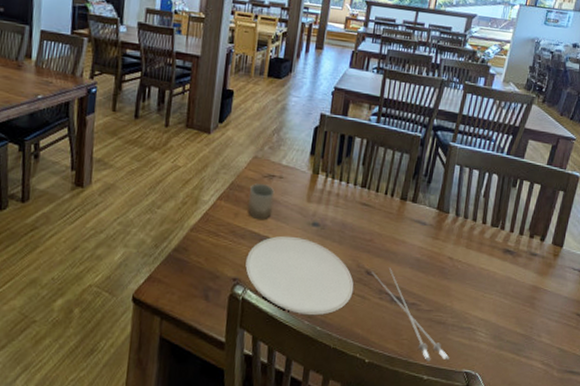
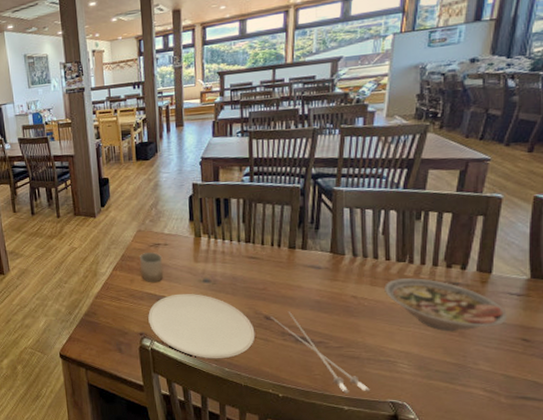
soup bowl: none [477,244,569,302] -> present [385,278,507,332]

